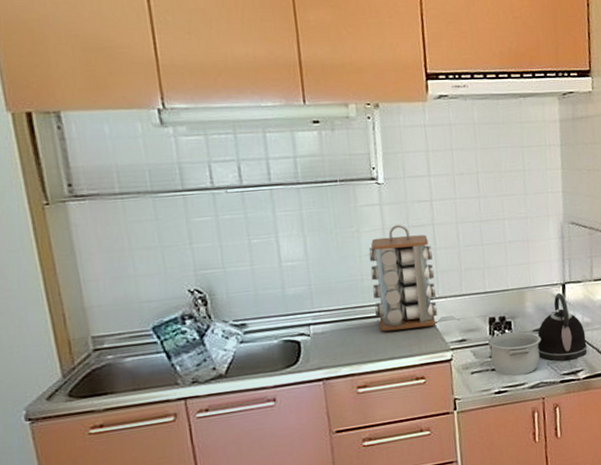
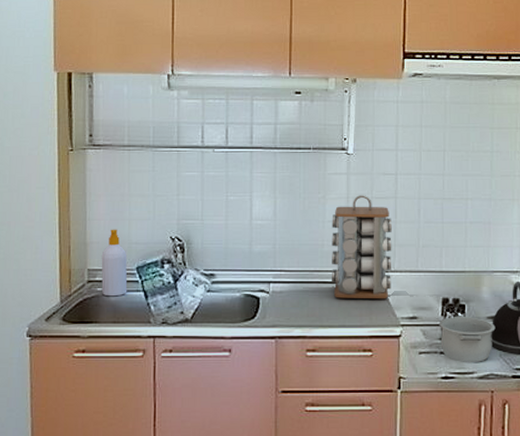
soap bottle: none [106,288,145,364] -> present [101,229,128,297]

